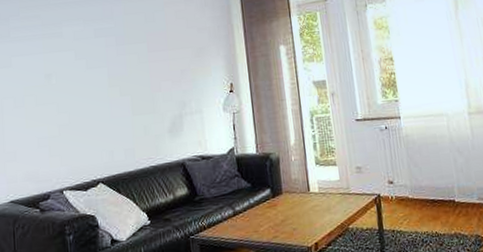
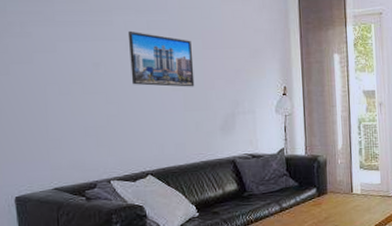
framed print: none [76,40,142,93] -> present [127,30,195,87]

